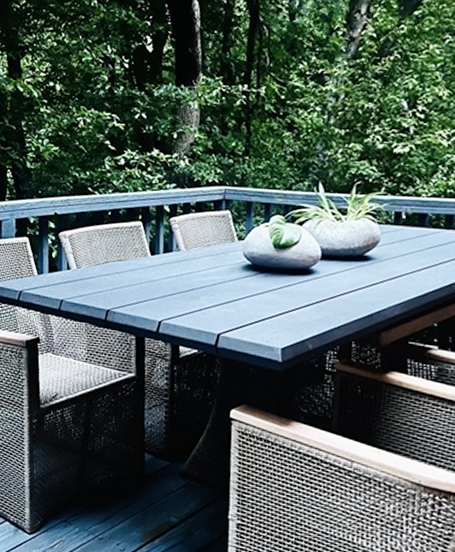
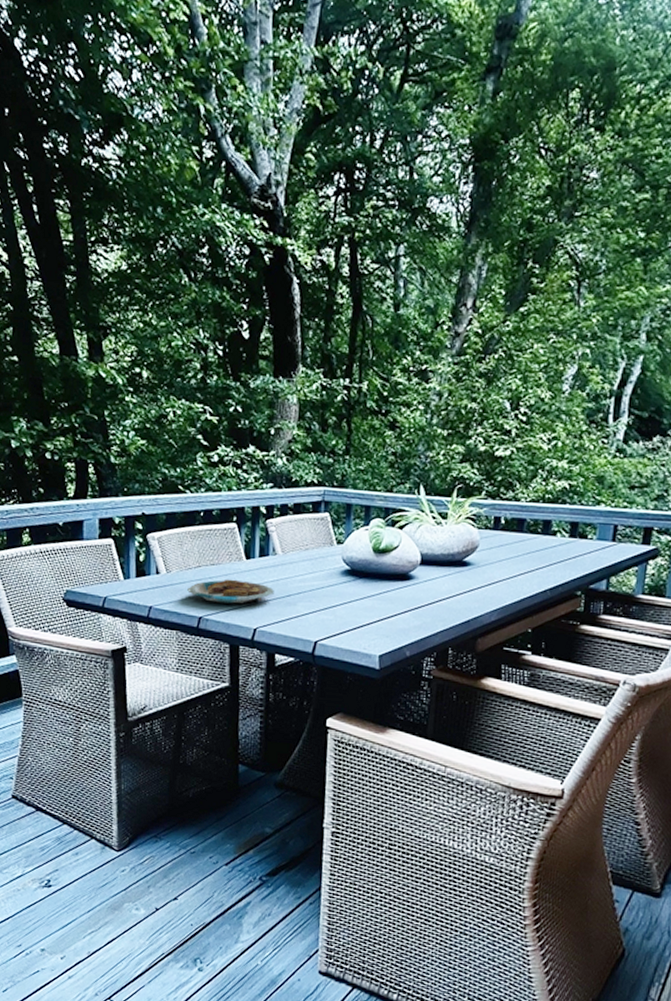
plate: none [96,274,178,298] -> present [187,579,274,604]

